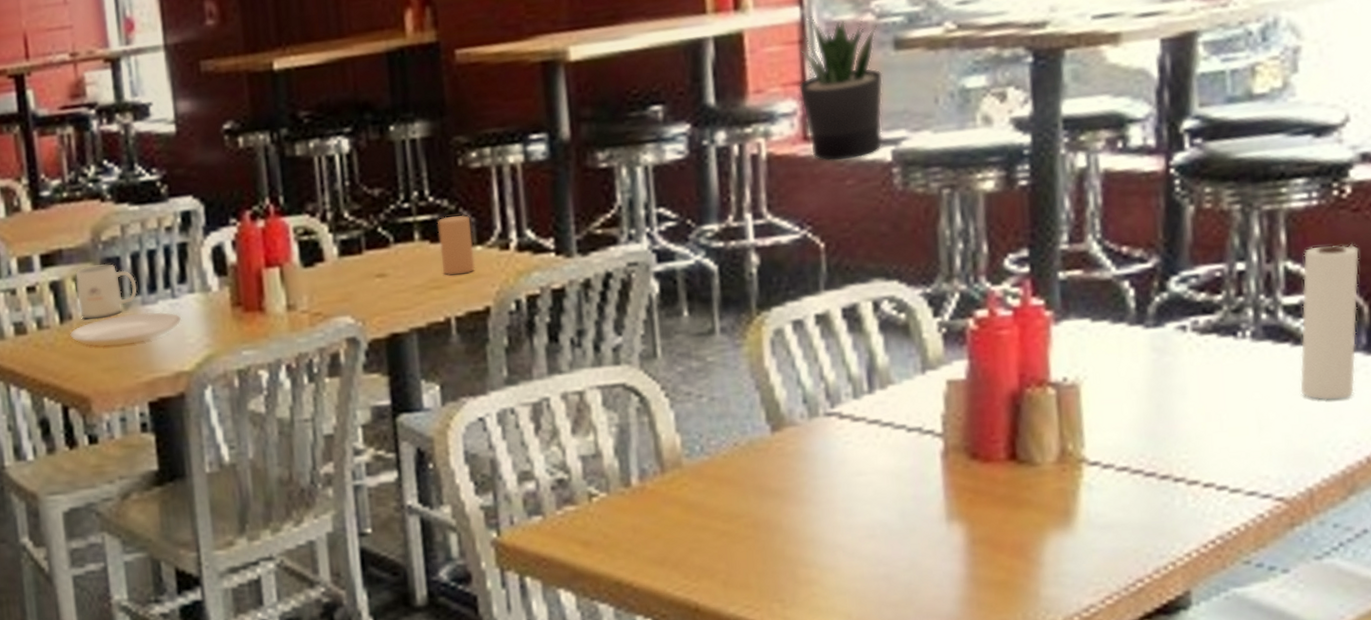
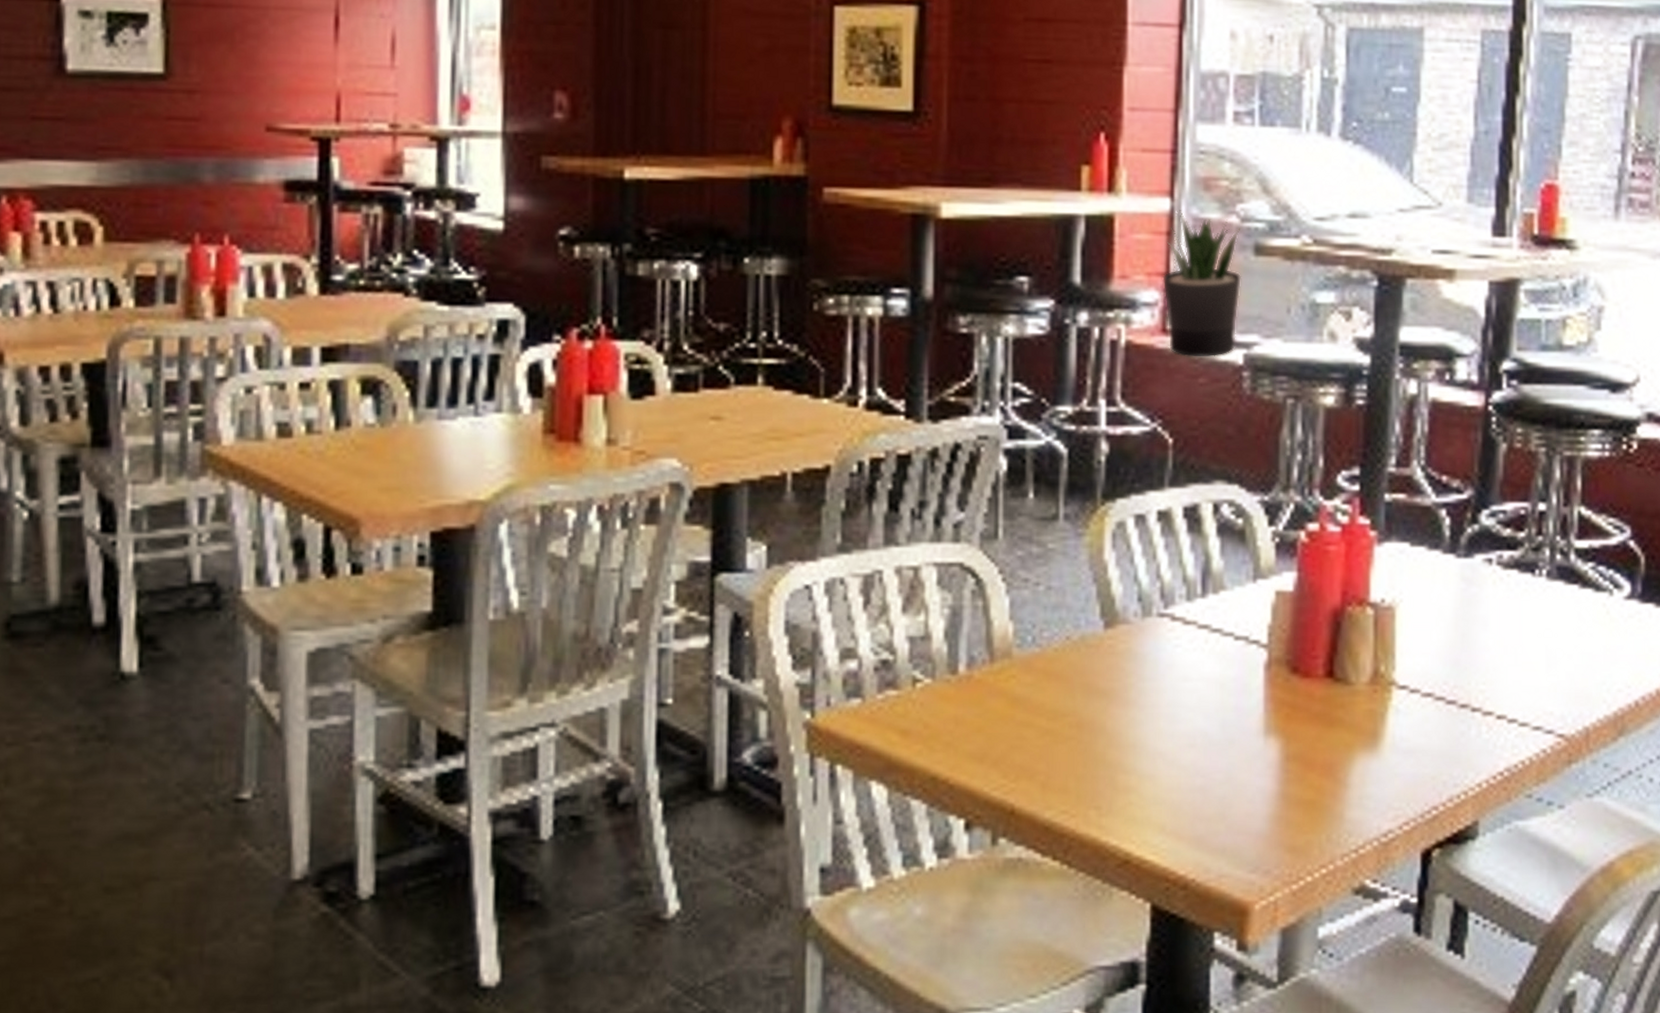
plate: present [70,312,181,346] -> none [345,428,482,463]
mug: present [75,264,138,321] -> none [360,367,435,431]
cup: present [437,214,475,276] -> none [783,363,820,427]
paper towel roll: present [1300,243,1359,400] -> none [1584,495,1640,643]

